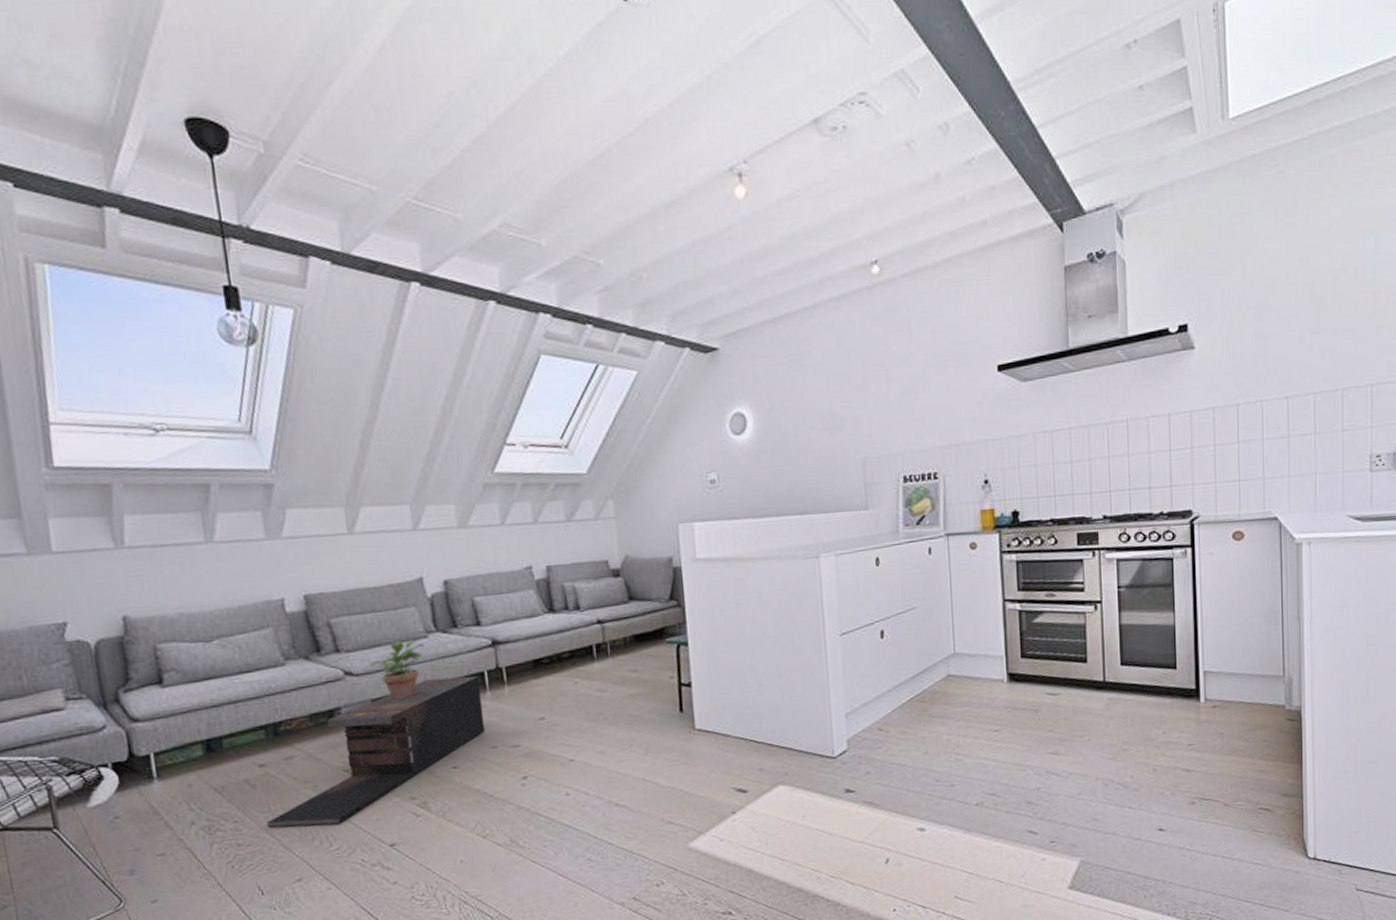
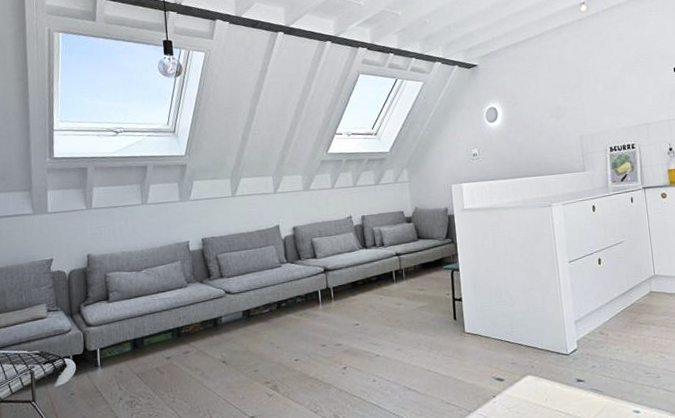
coffee table: present [267,676,485,827] -> none [169,294,318,403]
potted plant: present [369,639,424,701] -> none [241,268,279,312]

